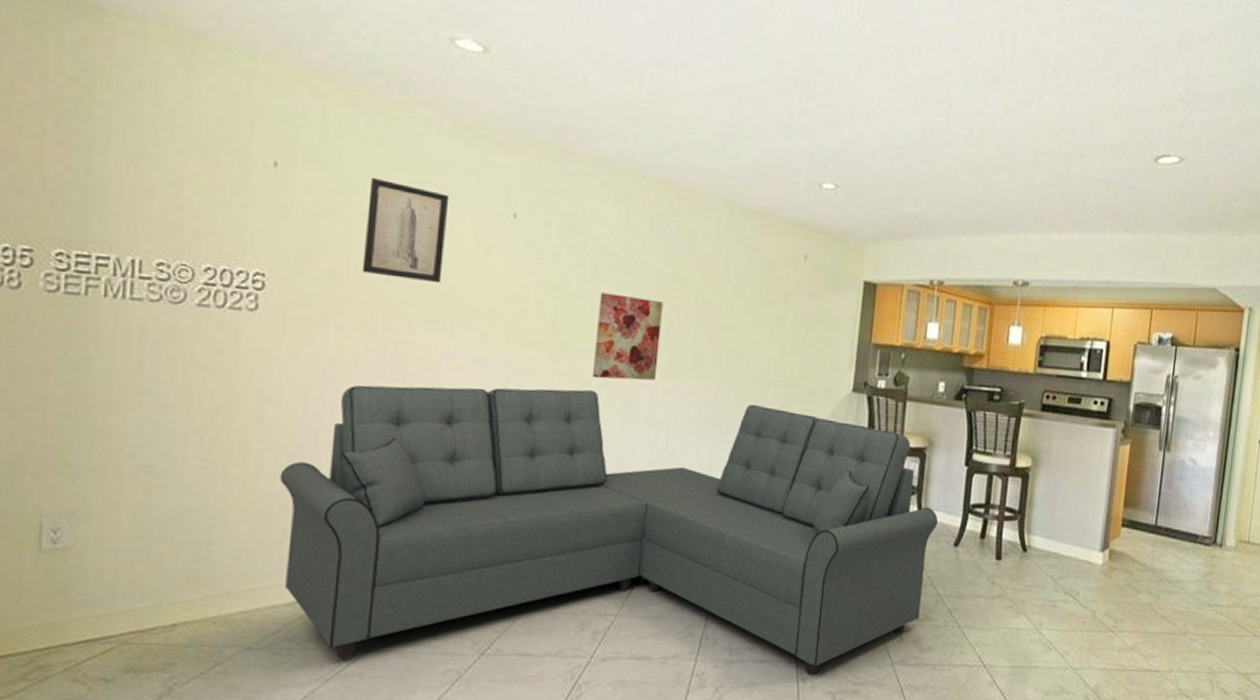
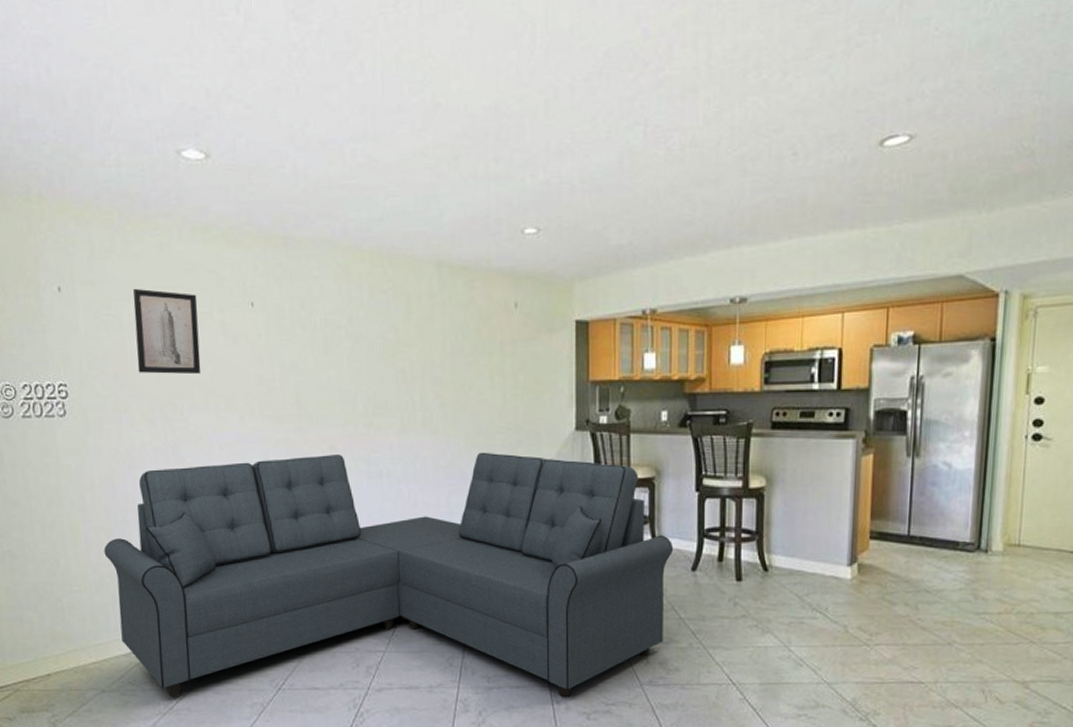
wall art: present [592,292,663,381] -> none [333,364,393,443]

